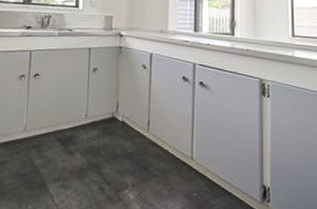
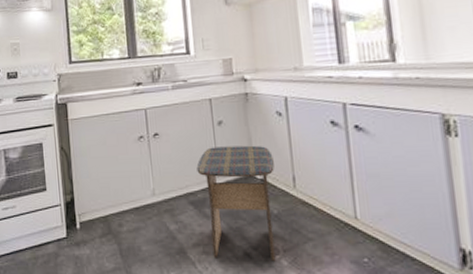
stool: none [68,90,135,196] -> present [196,145,276,262]

